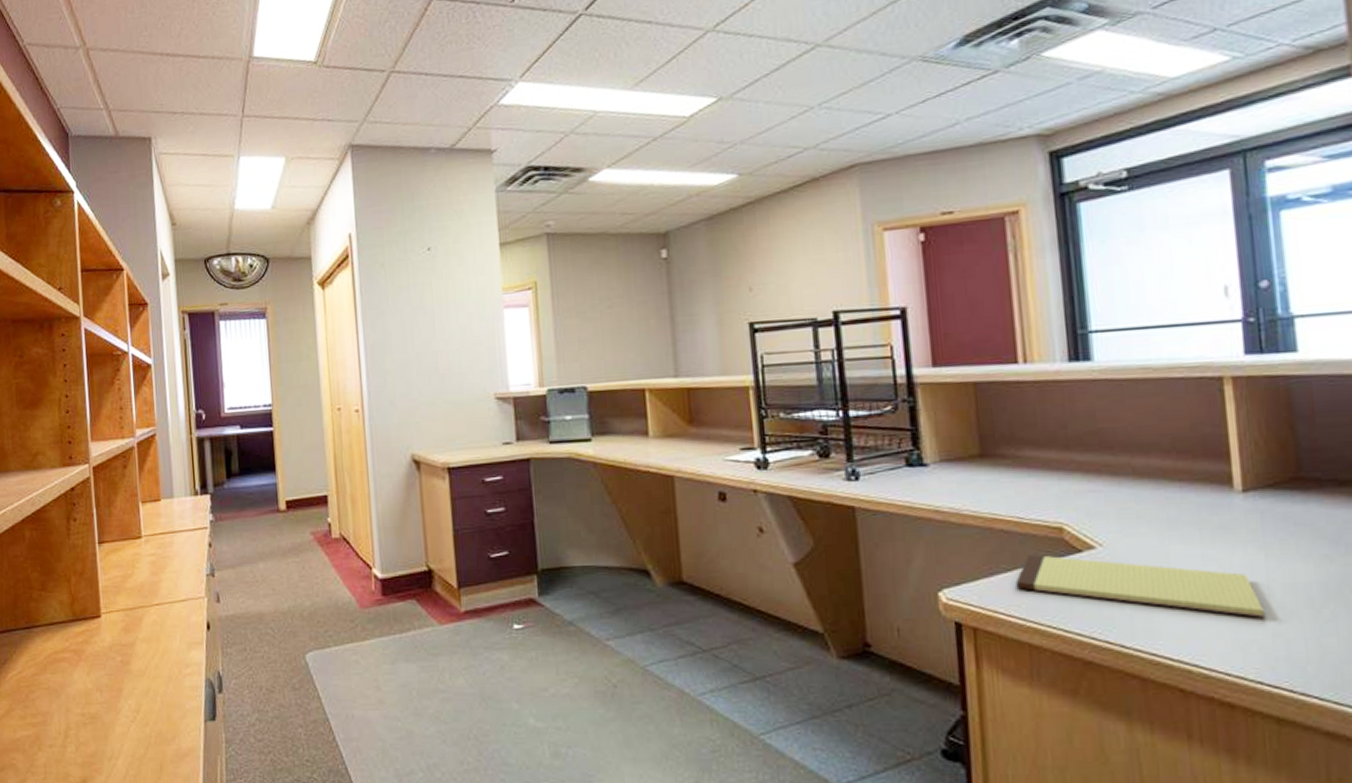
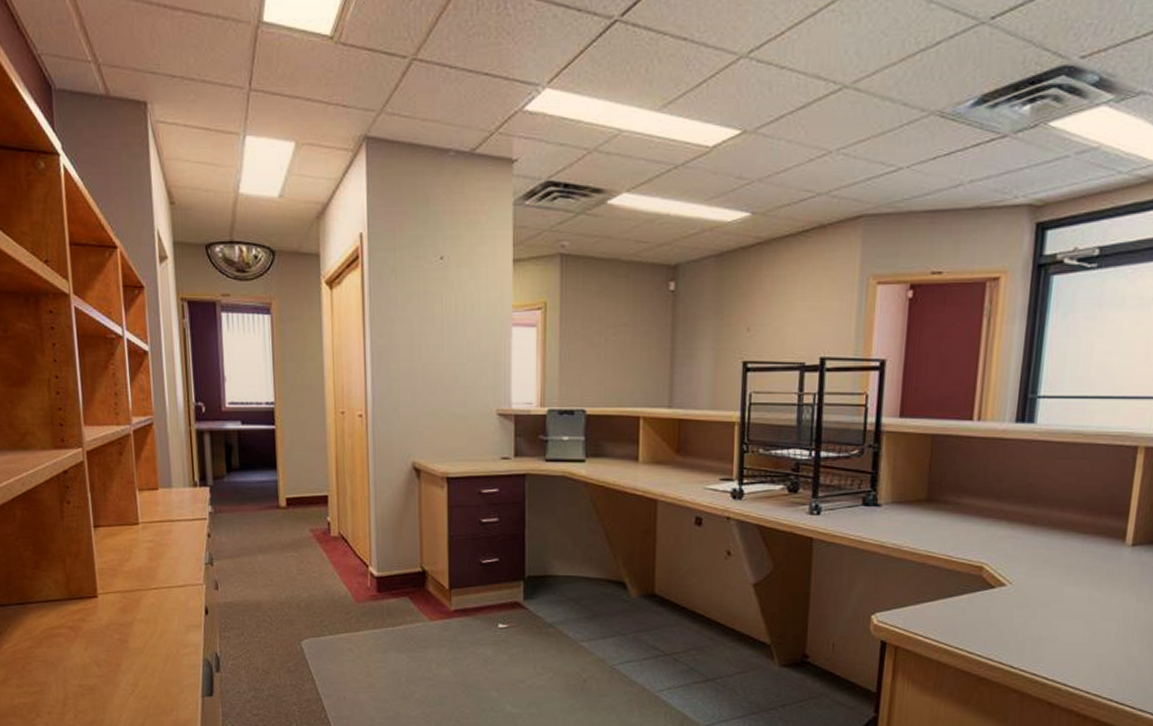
notepad: present [1015,554,1266,618] -> none [936,588,1127,649]

